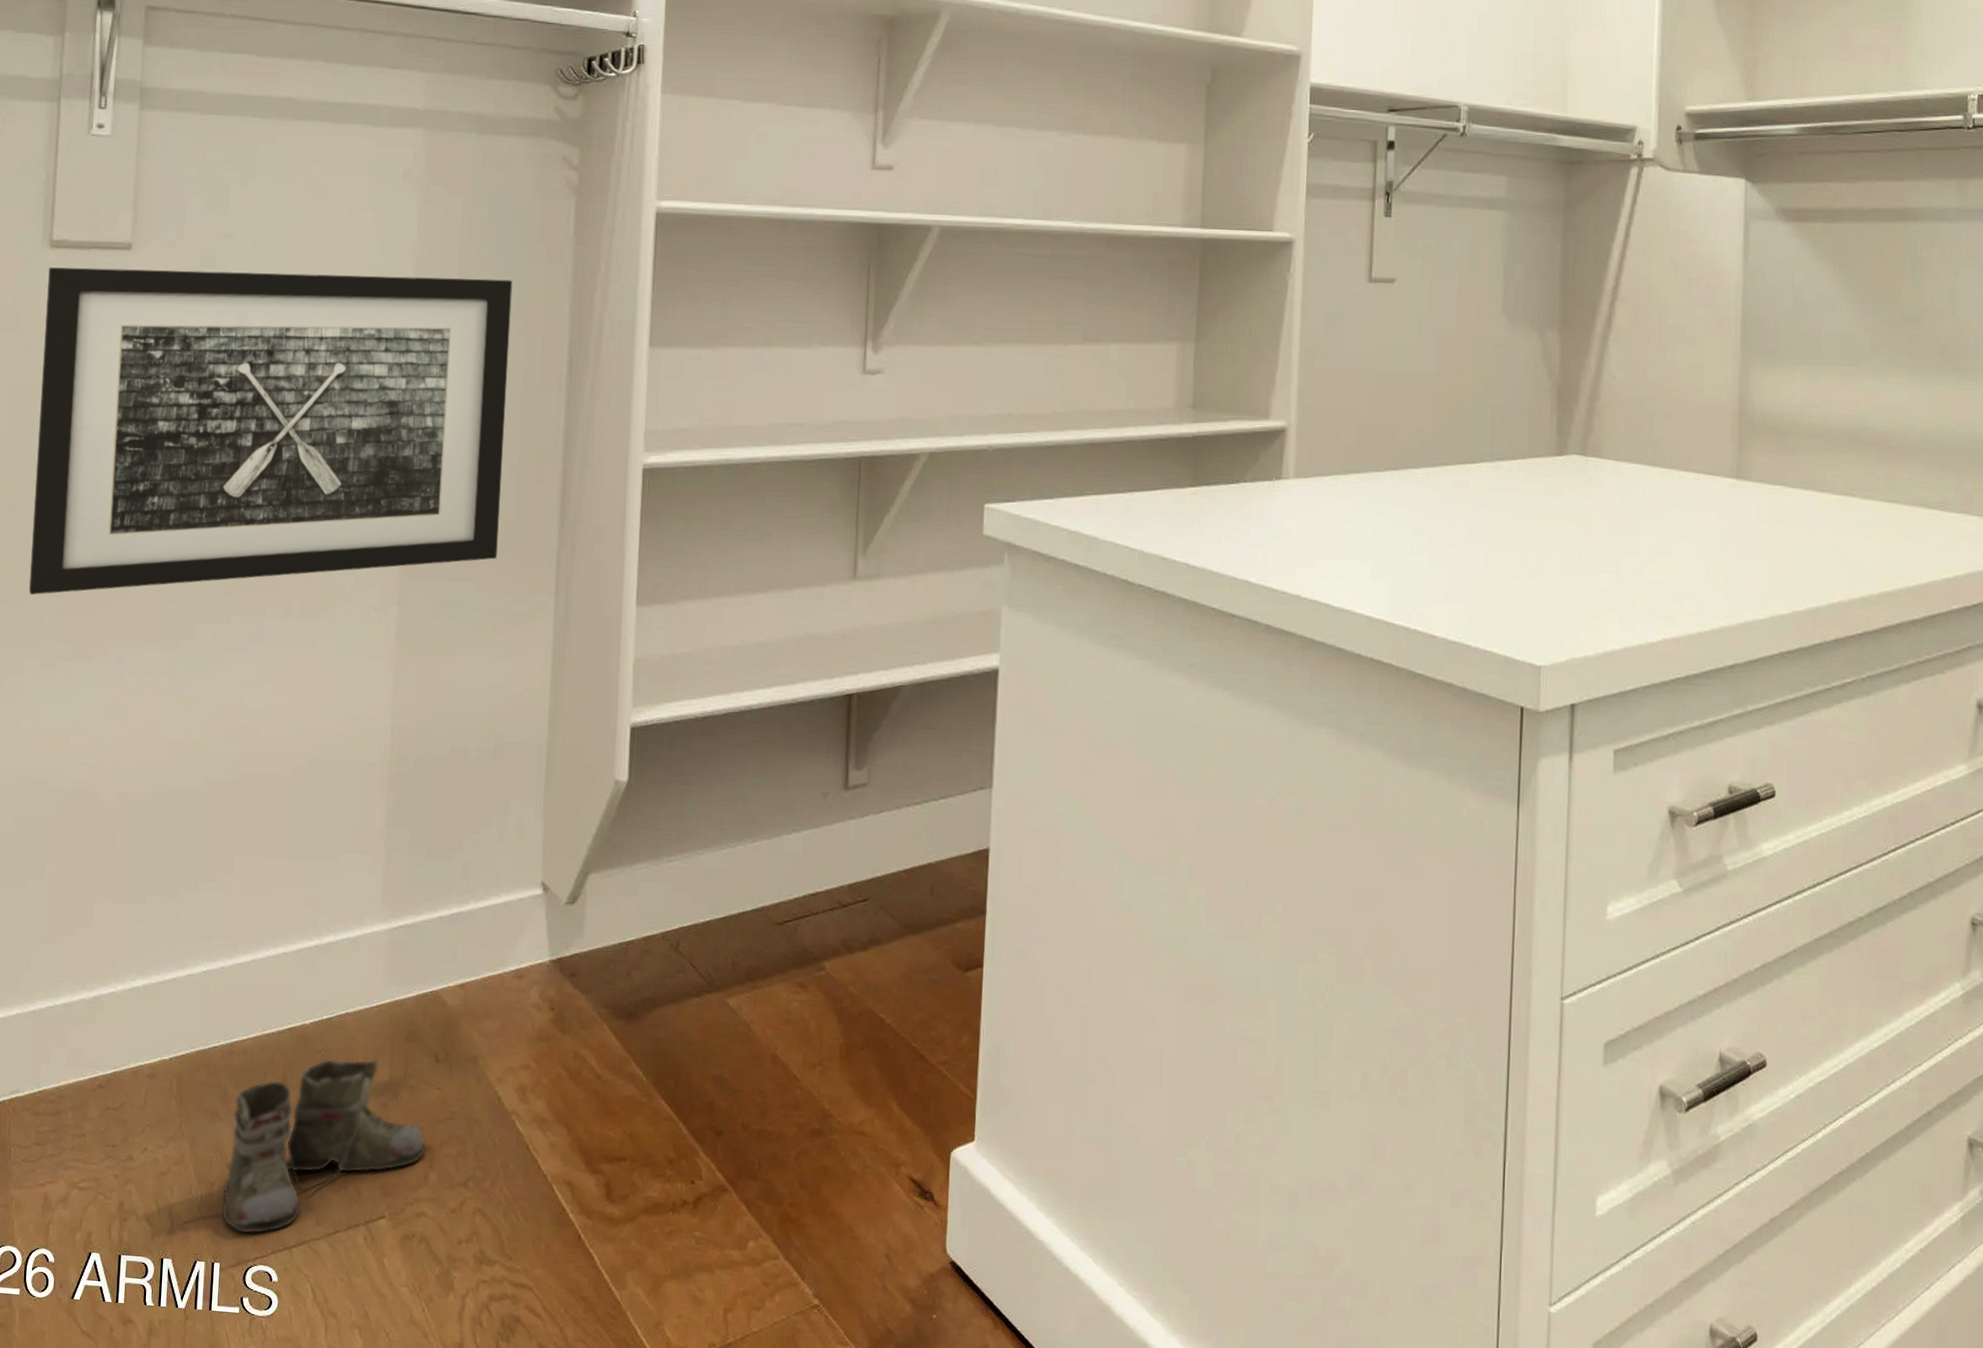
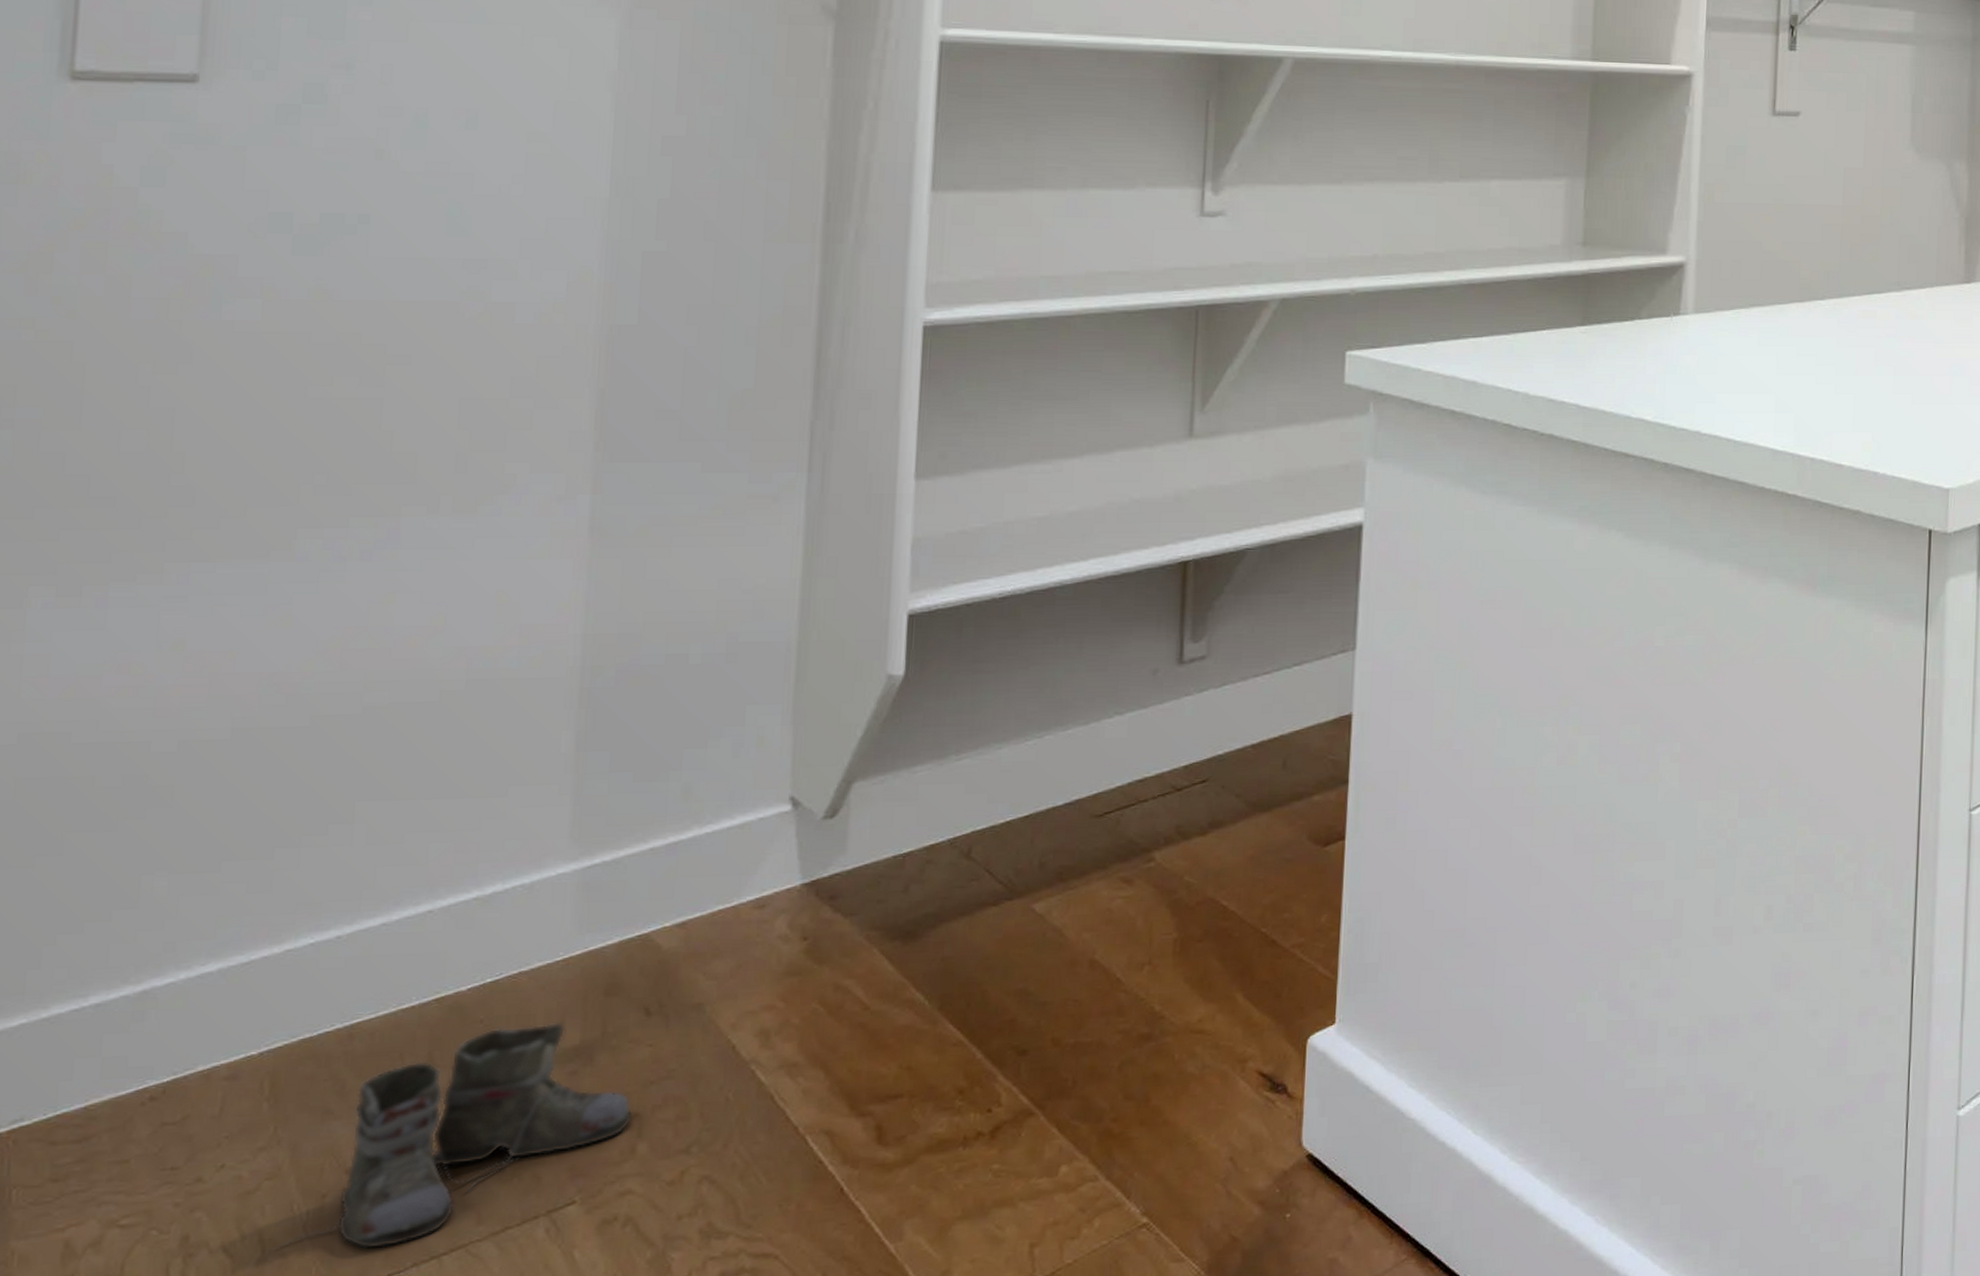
wall art: present [28,267,513,595] -> none [37,104,750,507]

